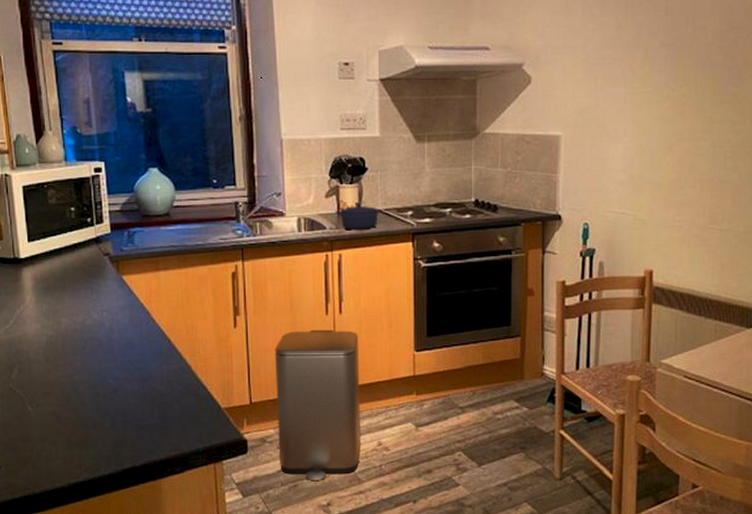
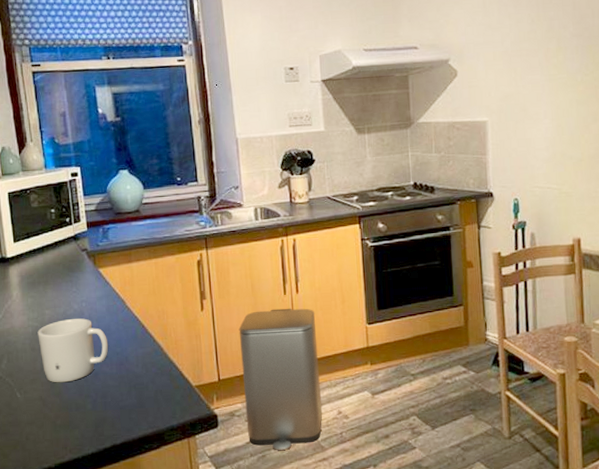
mug: none [52,328,131,398] -> present [37,318,109,383]
cooking pot: present [335,202,382,231] -> none [287,191,330,217]

